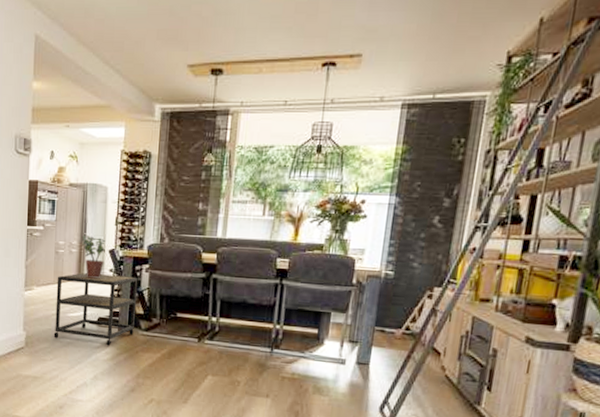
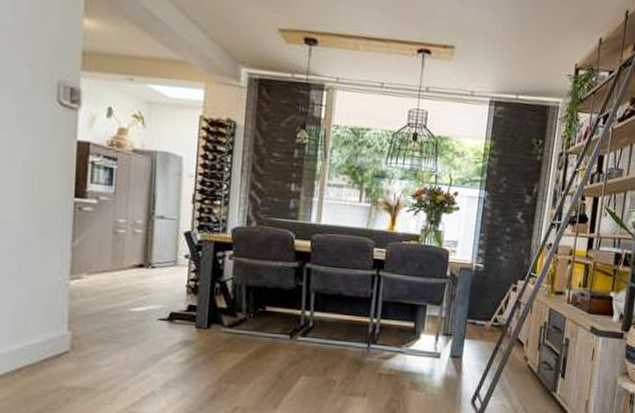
side table: present [53,273,138,346] -> none [110,258,220,346]
potted plant: present [81,234,106,279] -> none [148,212,180,267]

